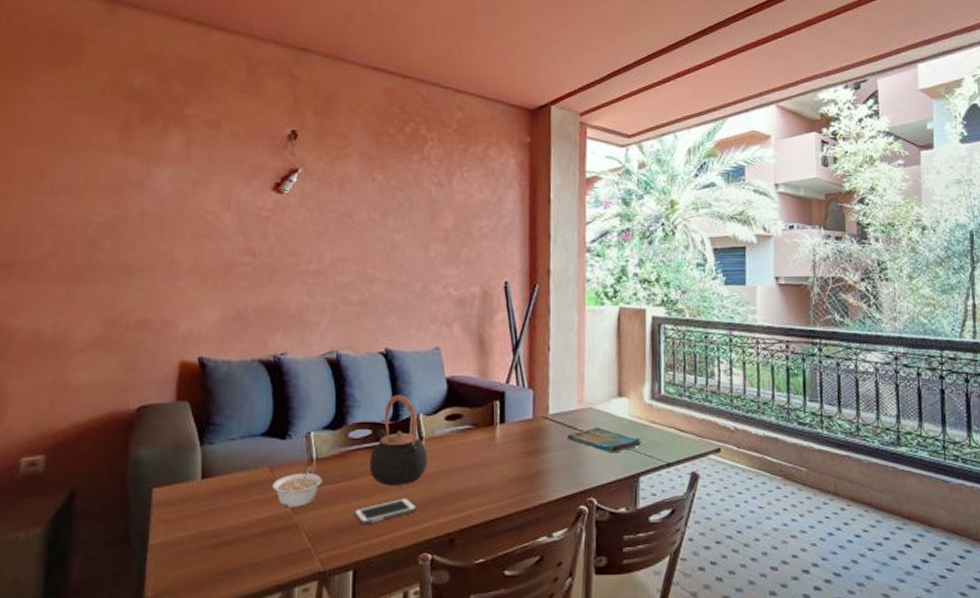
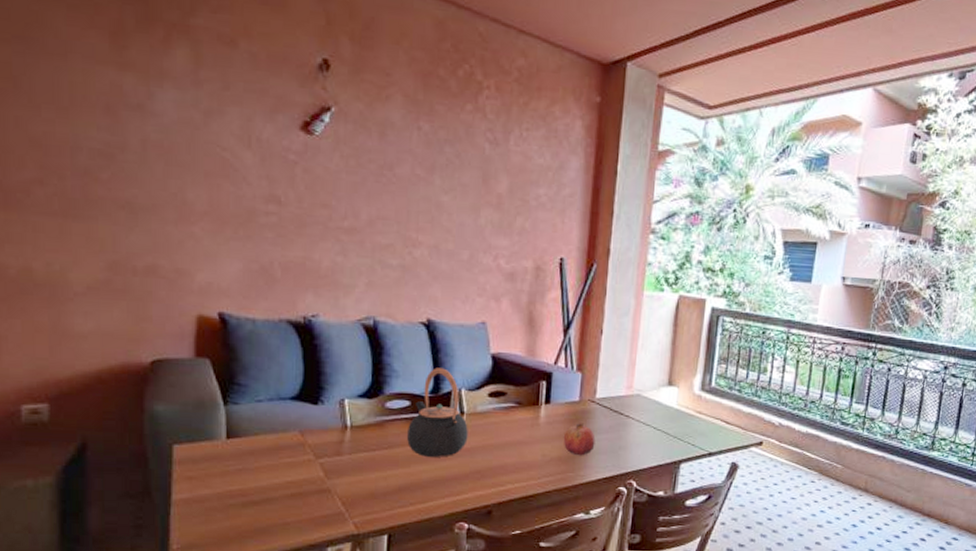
legume: present [272,465,322,508] -> none [303,432,356,473]
cell phone: present [354,498,418,525] -> none [390,470,456,493]
fruit: none [520,441,552,475] -> present [563,423,596,456]
dish towel: present [567,427,642,454] -> none [612,413,687,440]

